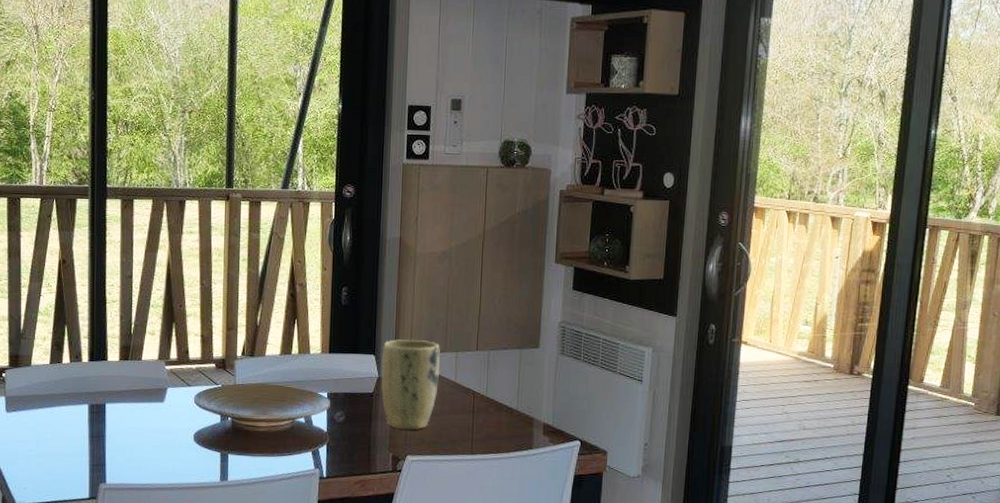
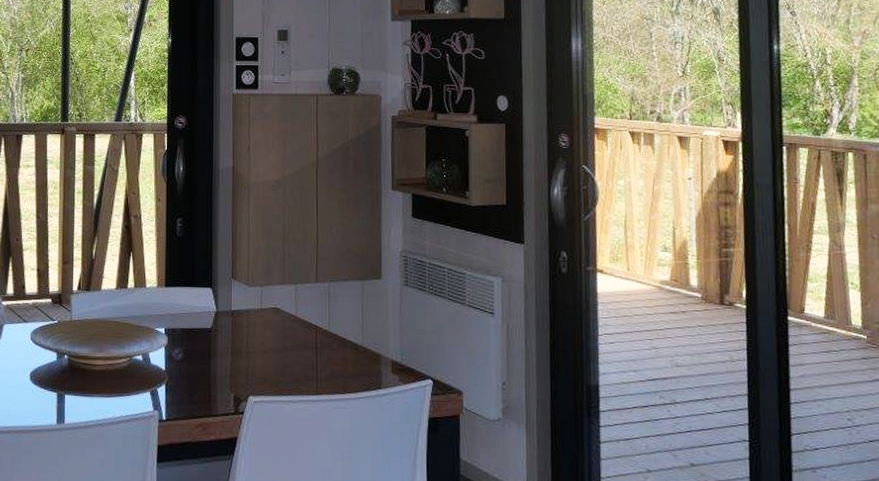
plant pot: present [380,339,440,430] -> none [219,271,280,369]

